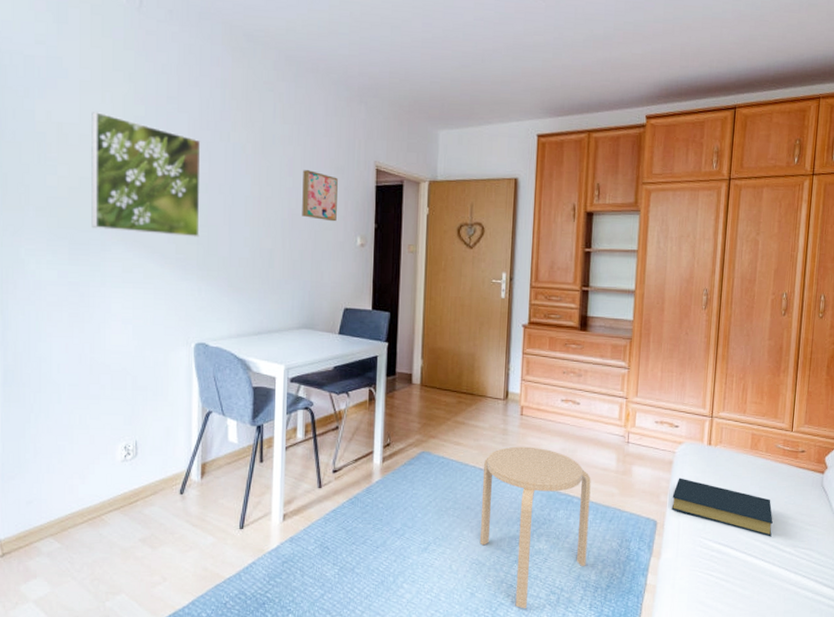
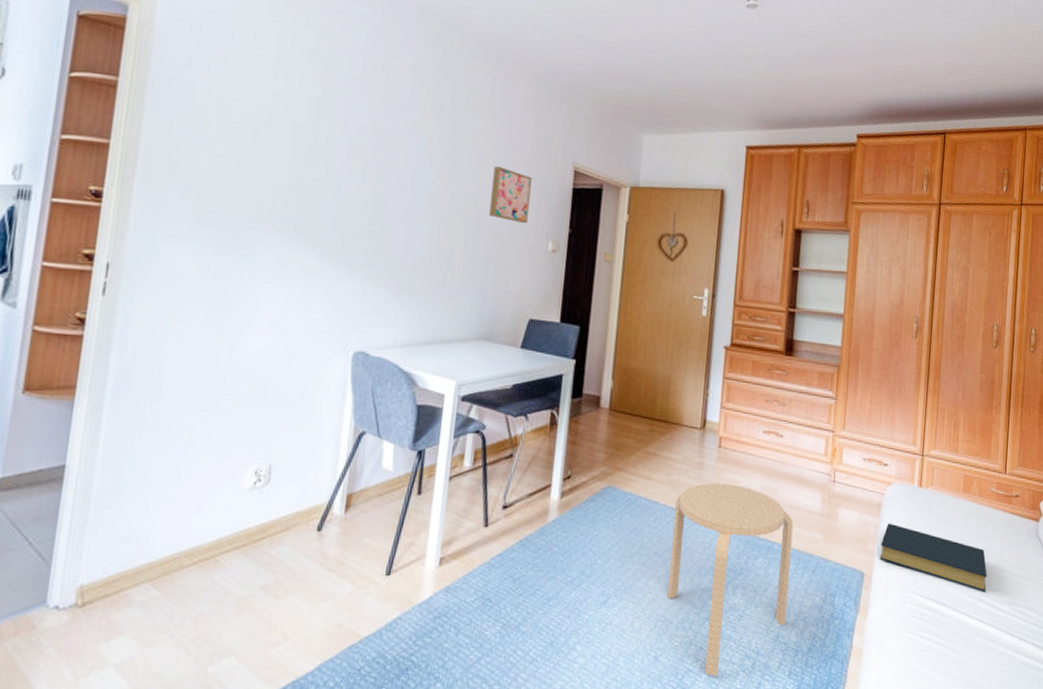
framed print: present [91,112,201,237] -> none [246,89,383,233]

